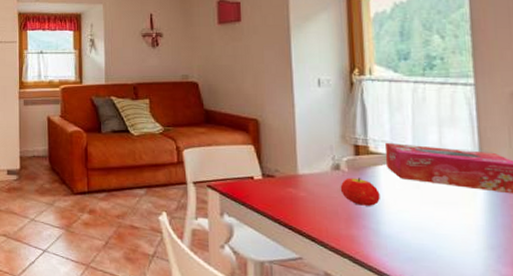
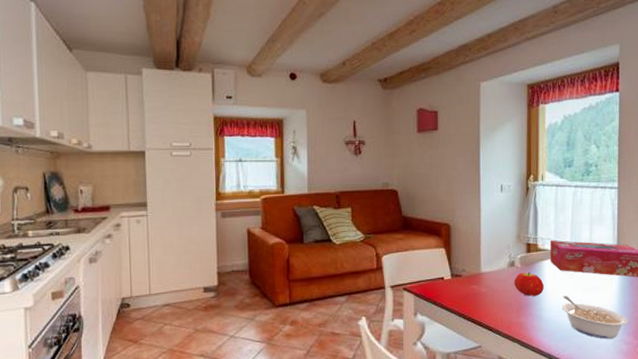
legume: none [405,209,504,268] -> present [561,296,628,339]

